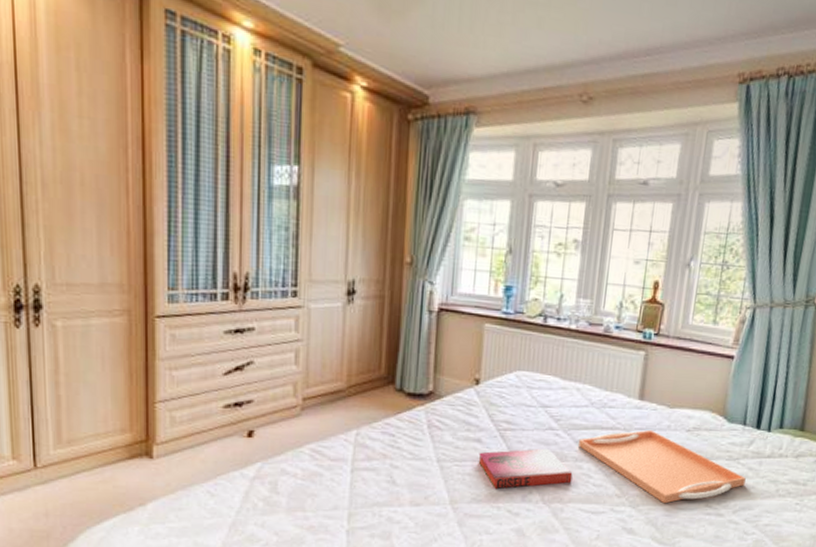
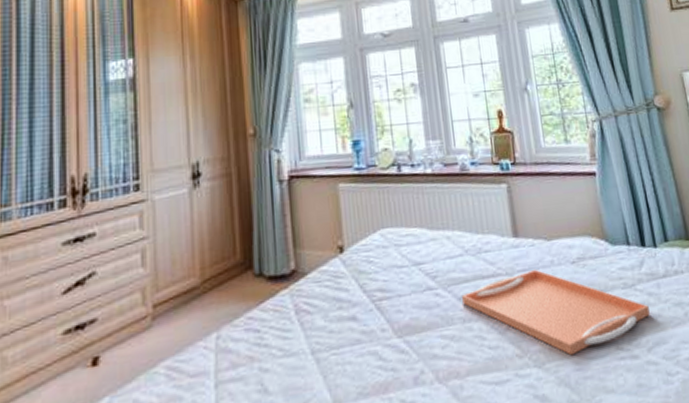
hardback book: present [478,448,573,490] -> none [356,312,465,376]

